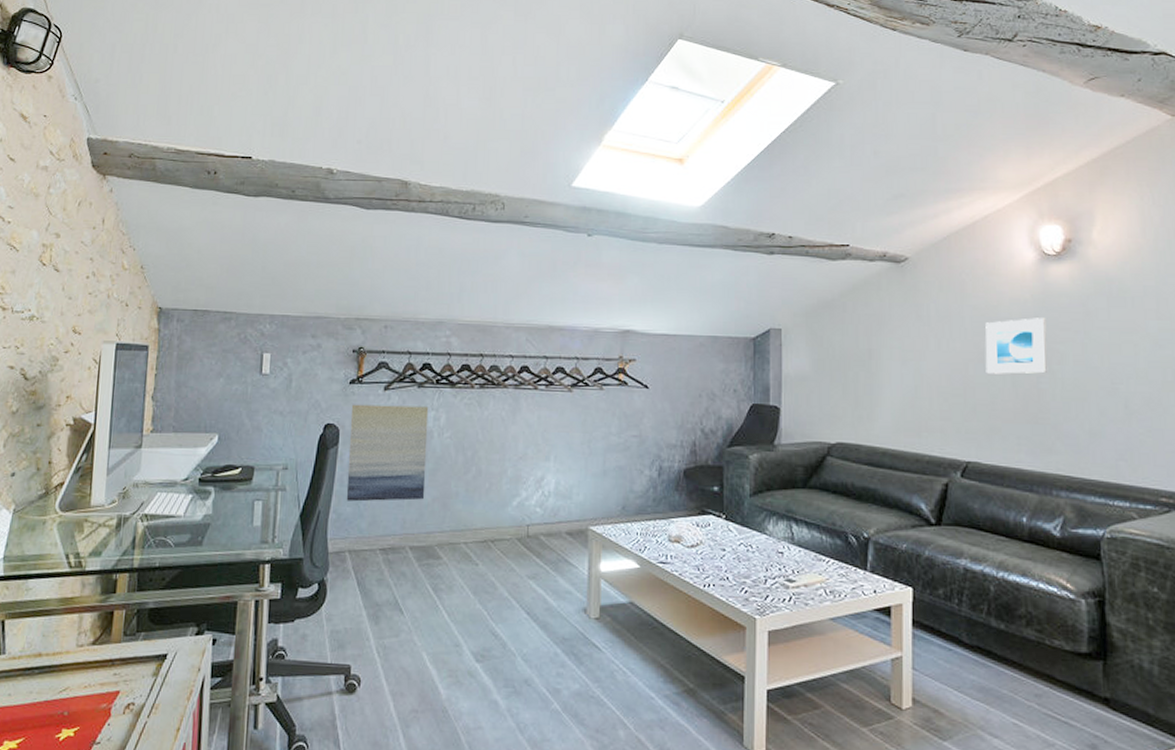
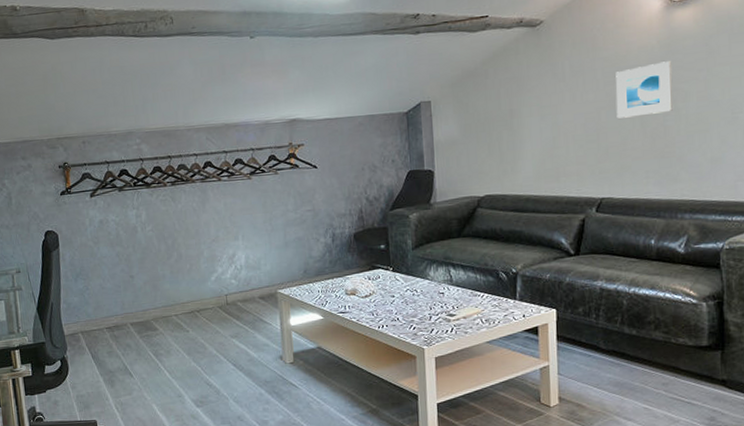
wall art: present [346,404,429,502] -> none [65,206,137,293]

